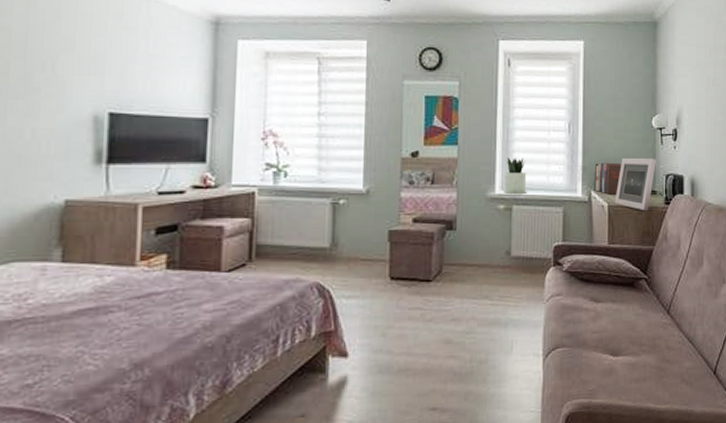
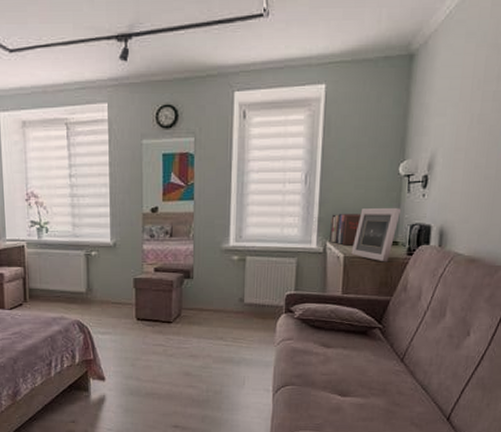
planter: present [503,158,528,195] -> none [237,211,261,246]

